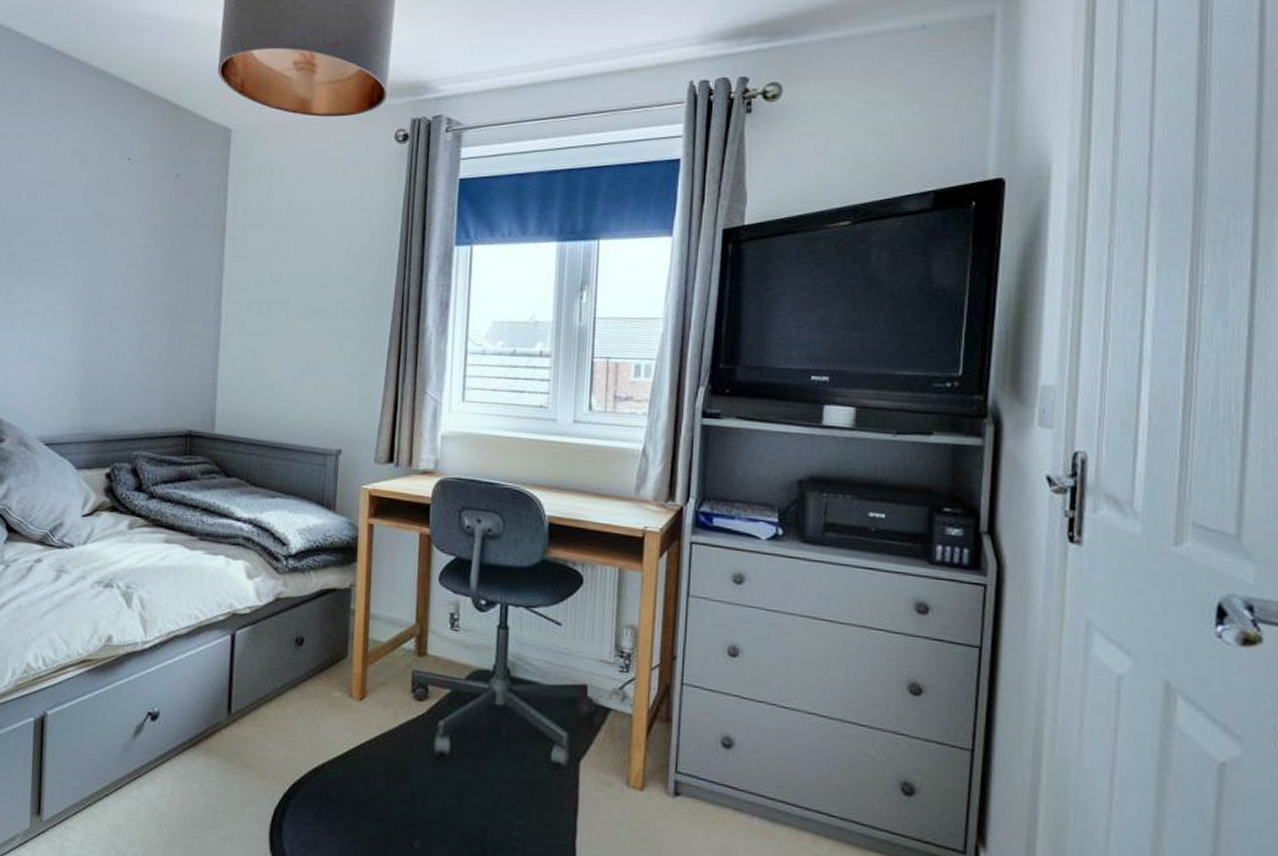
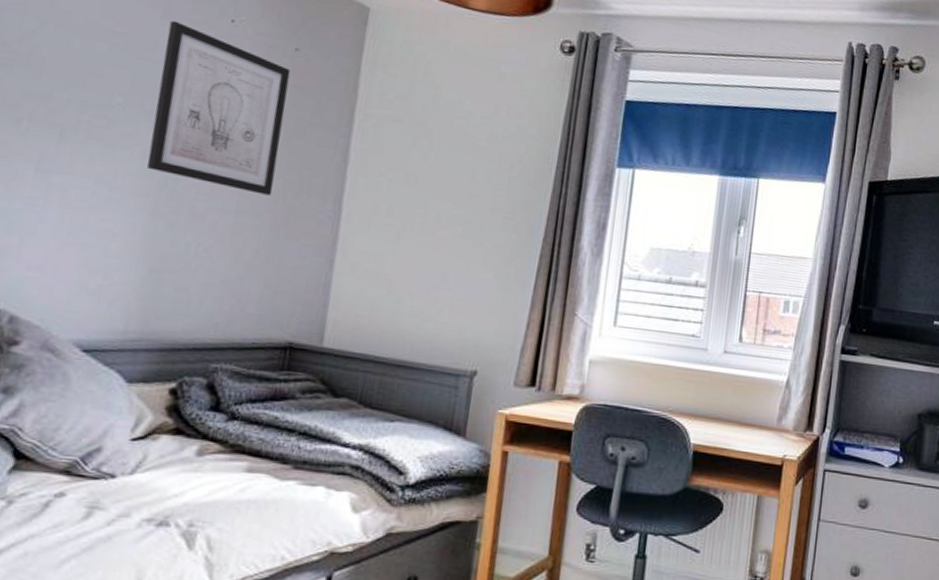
wall art: none [77,166,175,305] -> present [147,20,291,196]

